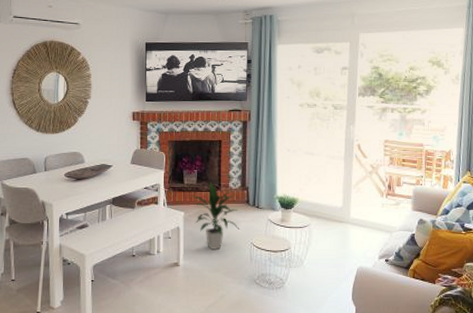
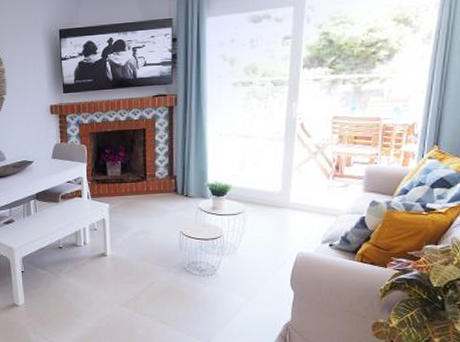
indoor plant: present [190,182,240,250] -> none [114,172,168,240]

